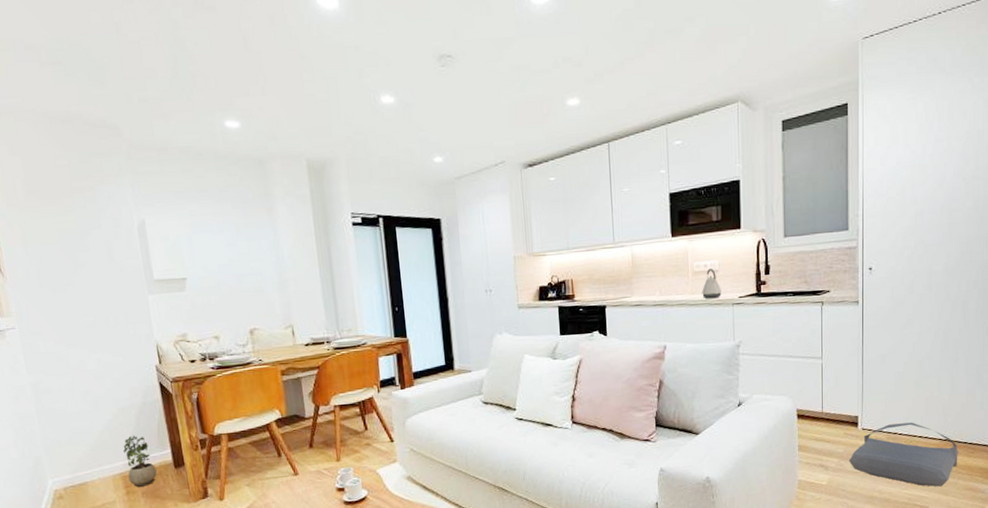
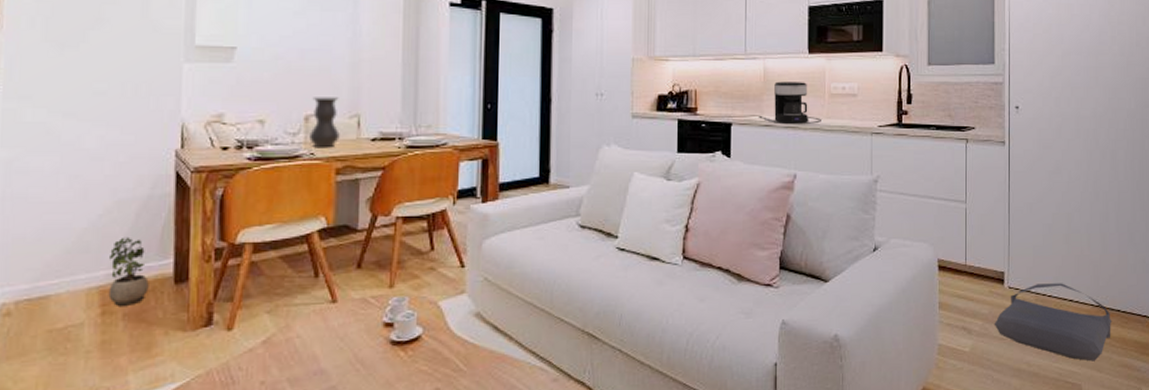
vase: none [253,312,280,356] -> present [309,97,340,148]
coffee maker: none [629,263,686,303] -> present [758,81,821,124]
kettle: present [702,268,723,299] -> none [839,91,861,126]

